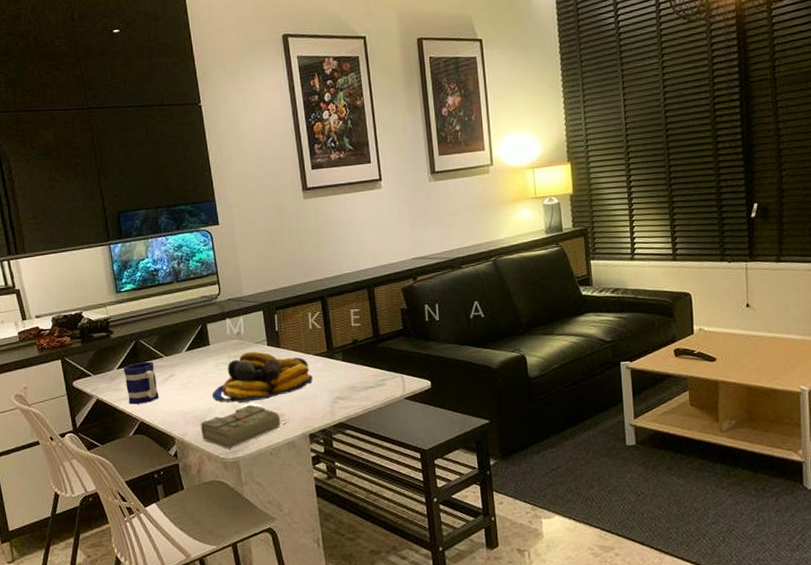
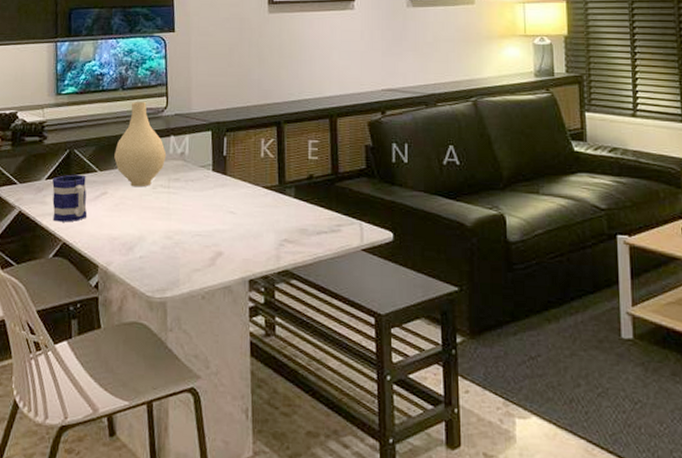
vase: none [177,291,225,367] -> present [114,102,167,188]
diary: present [200,404,289,449] -> none [128,236,228,286]
fruit bowl: present [212,351,313,403] -> none [145,175,259,234]

